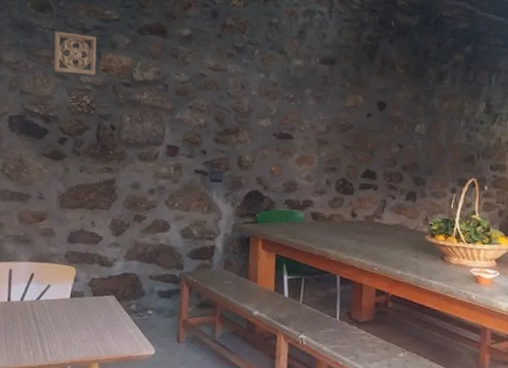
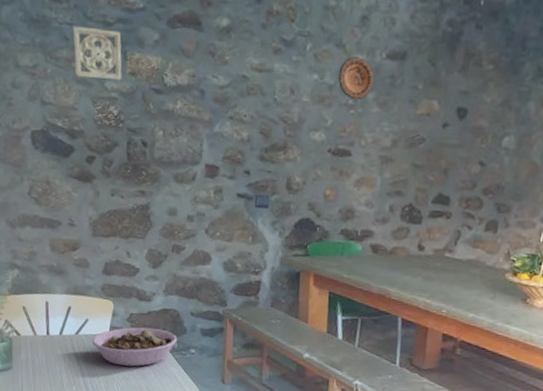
bowl: none [52,291,136,330] -> present [92,327,177,367]
decorative plate: none [281,61,311,95] -> present [338,57,375,100]

